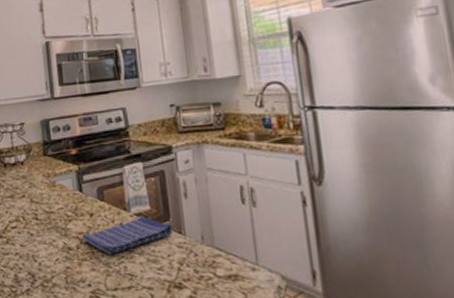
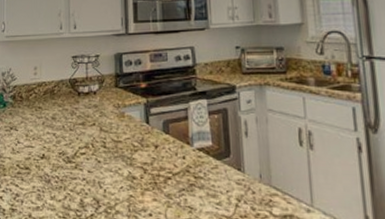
dish towel: present [81,217,172,255] -> none [145,152,232,187]

